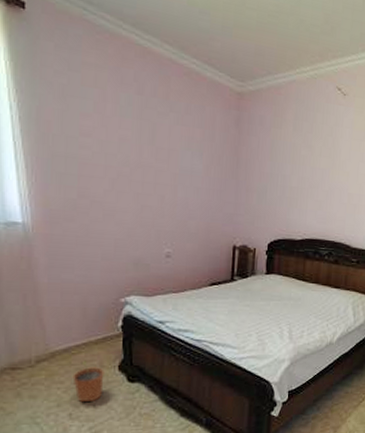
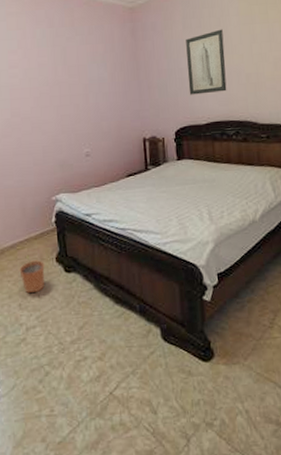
wall art: none [289,139,334,209] -> present [186,29,227,95]

